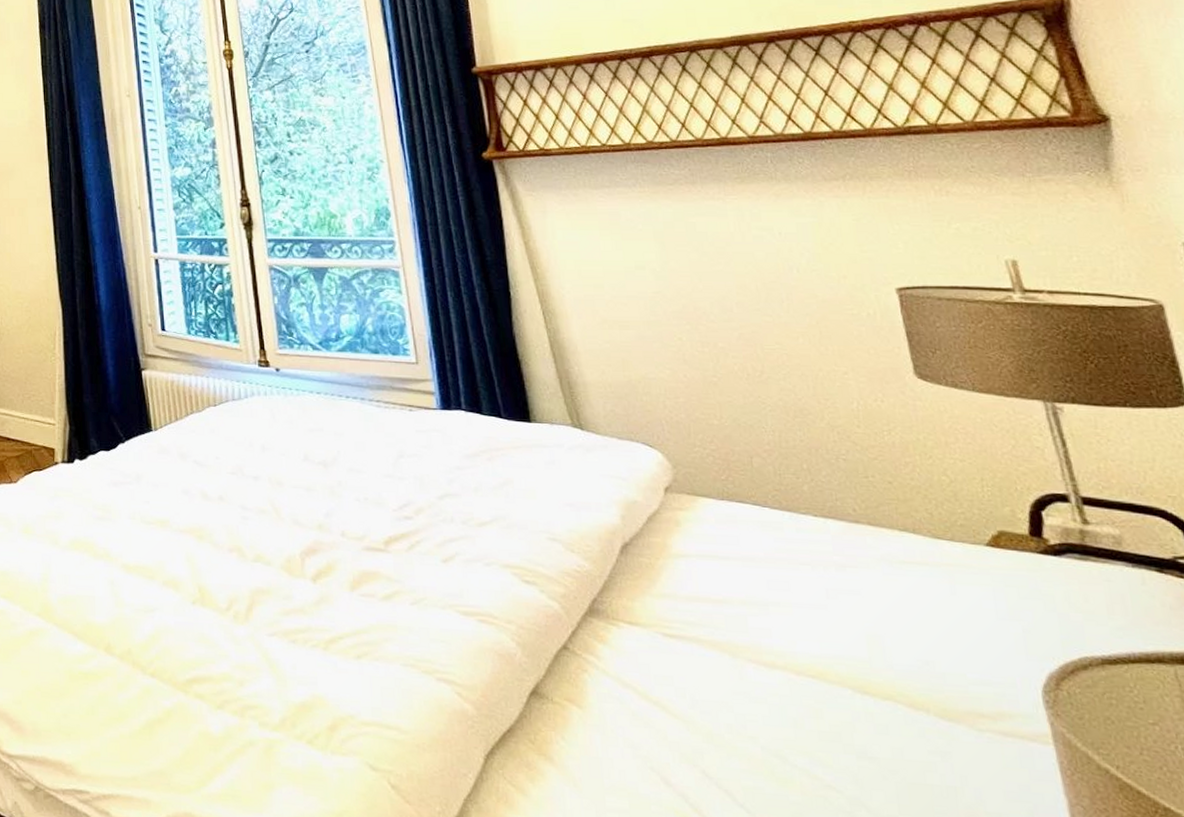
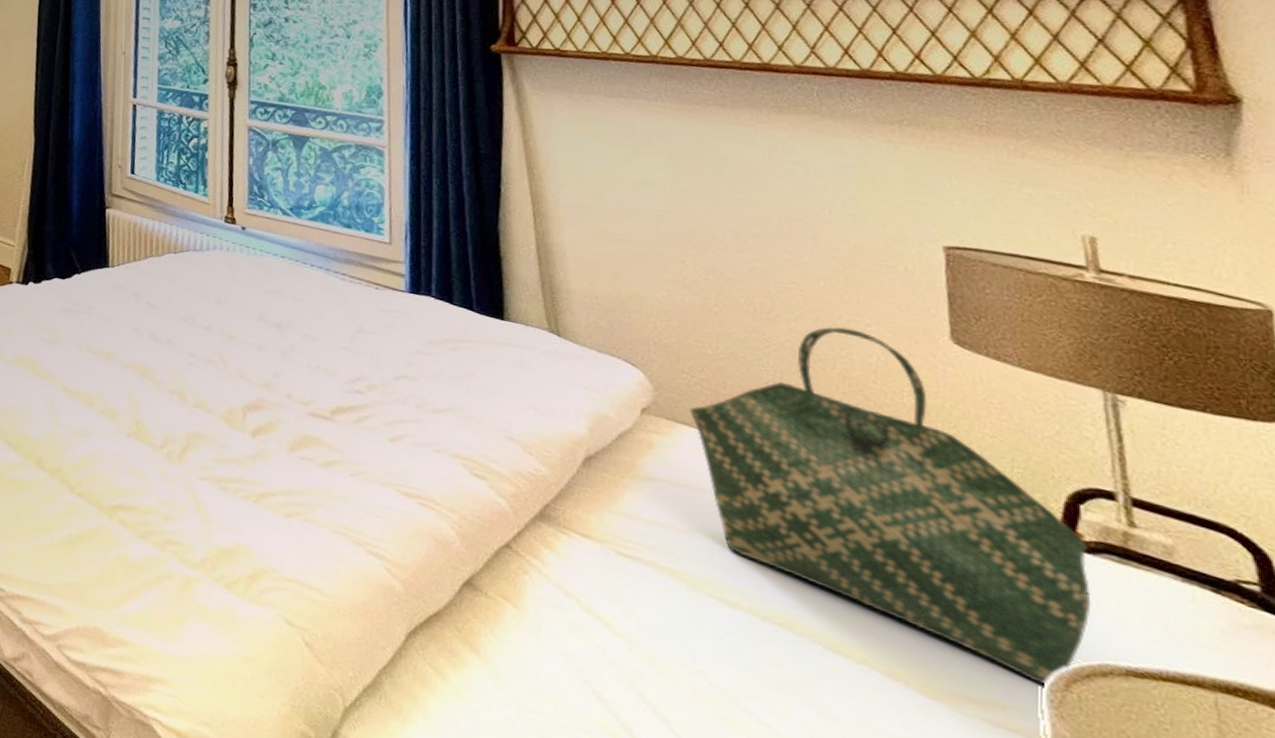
tote bag: none [706,379,1066,689] -> present [690,326,1092,685]

